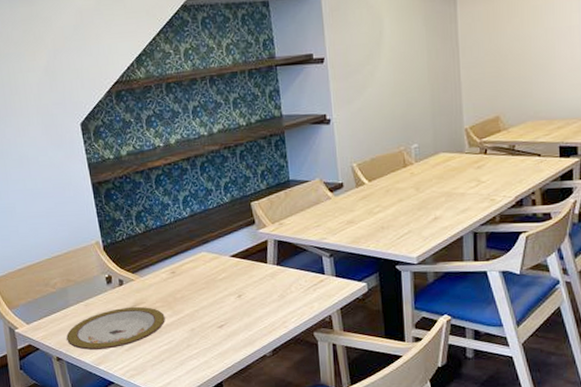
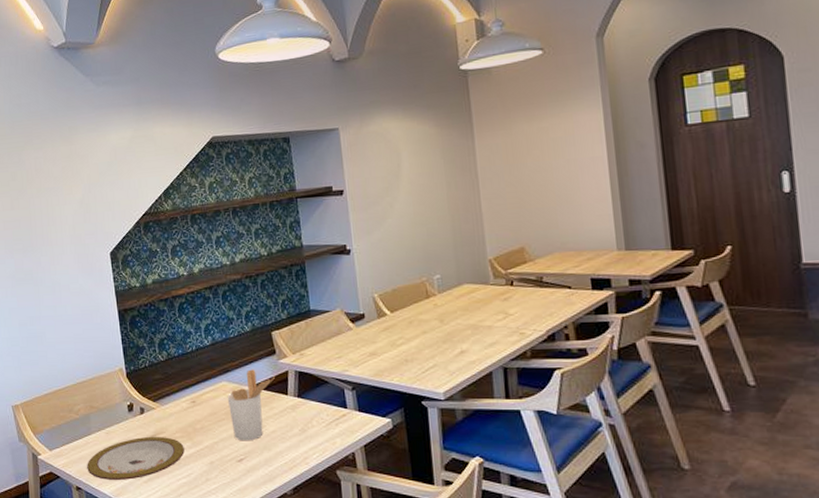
utensil holder: none [206,239,255,309] -> present [227,369,276,441]

